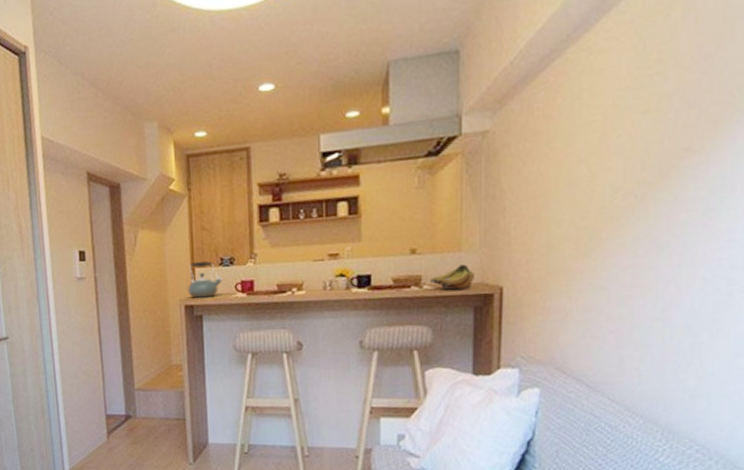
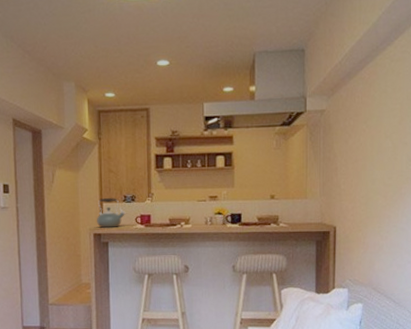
fruit: present [430,264,474,291] -> none [285,208,316,228]

